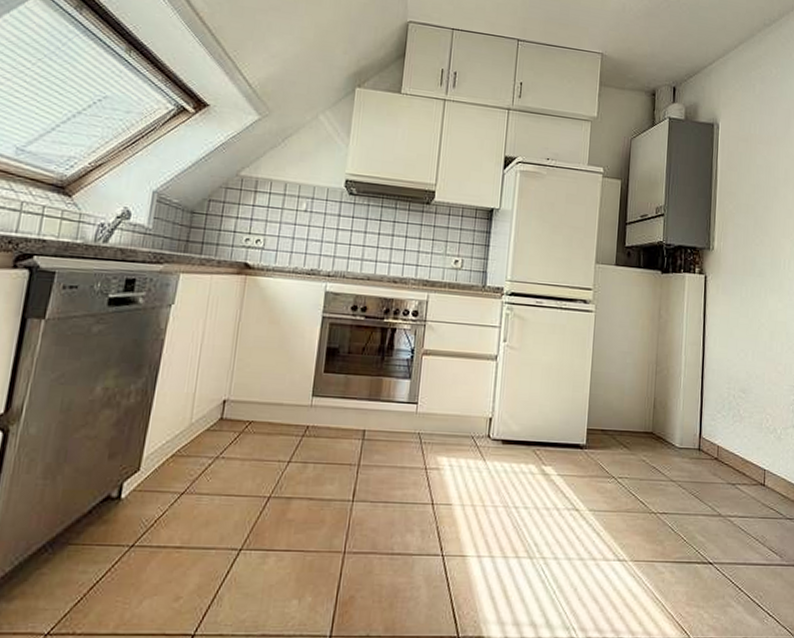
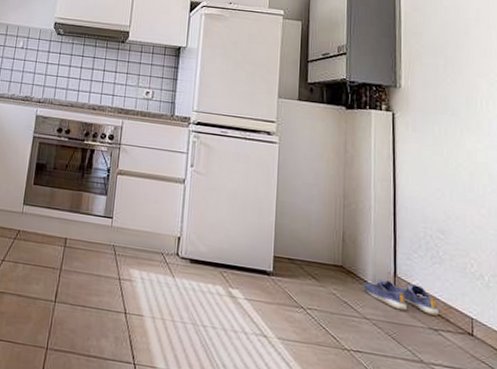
shoe: none [671,442,737,471] -> present [363,279,438,316]

